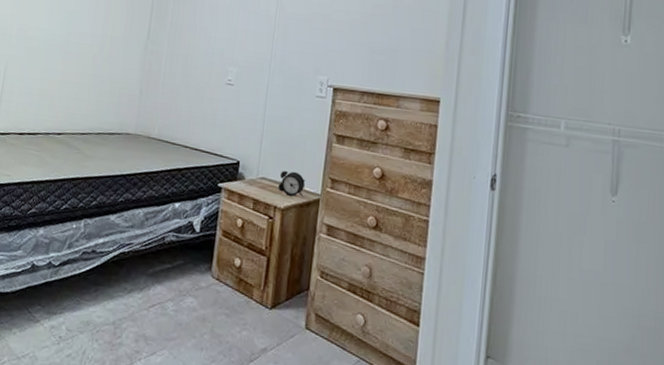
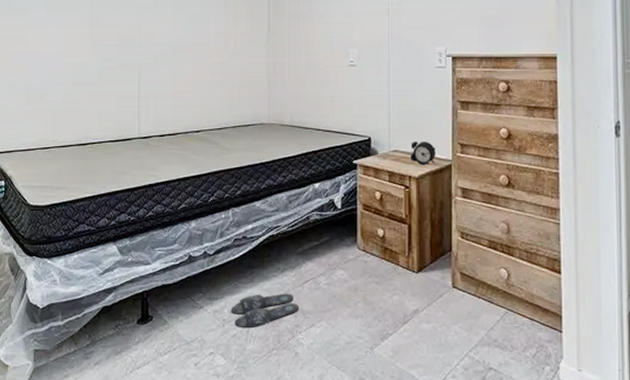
slippers: none [68,313,141,349] -> present [231,293,298,329]

